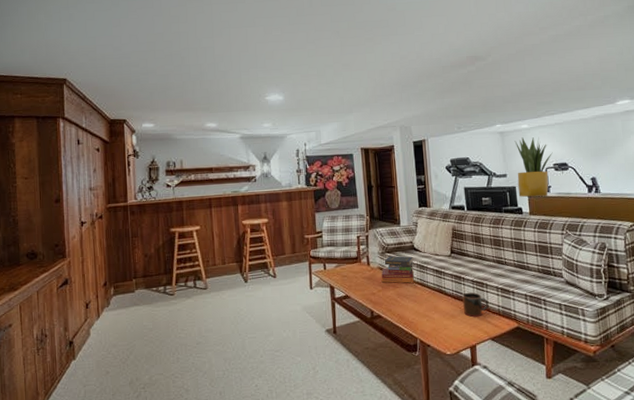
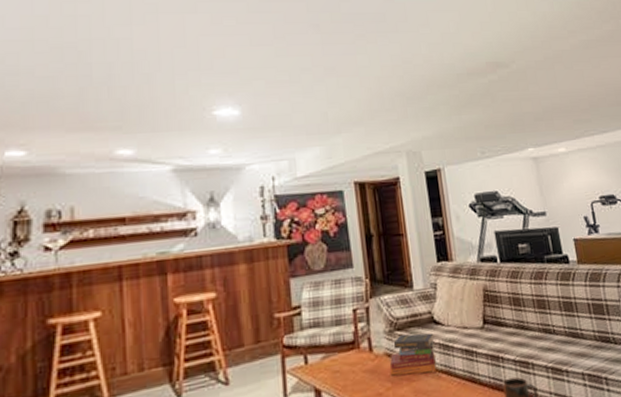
planter: present [514,137,553,198] -> none [551,163,598,241]

